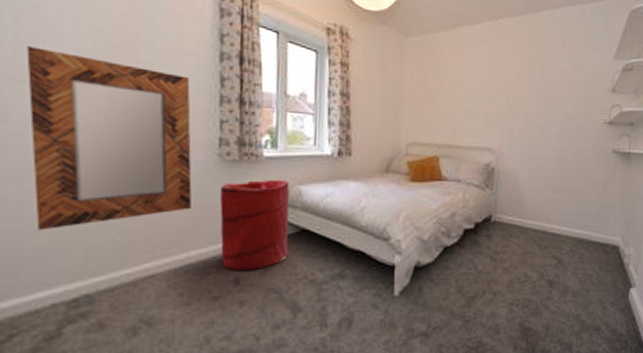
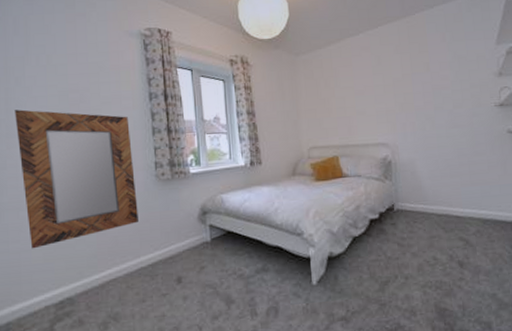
laundry hamper: present [219,179,289,271] -> none [159,190,218,271]

